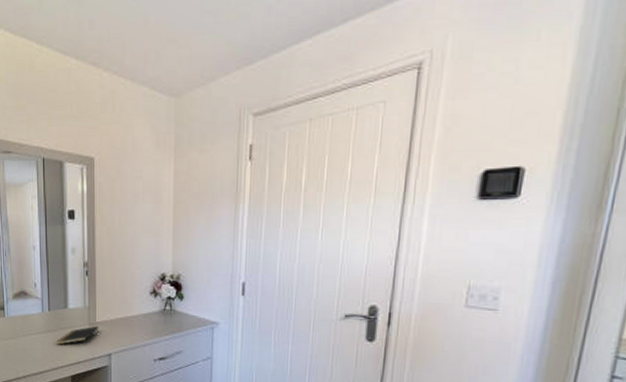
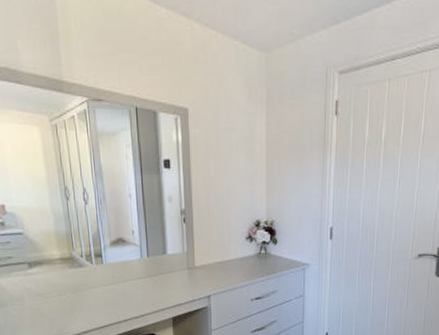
notepad: present [56,325,99,345] -> none [156,270,198,289]

